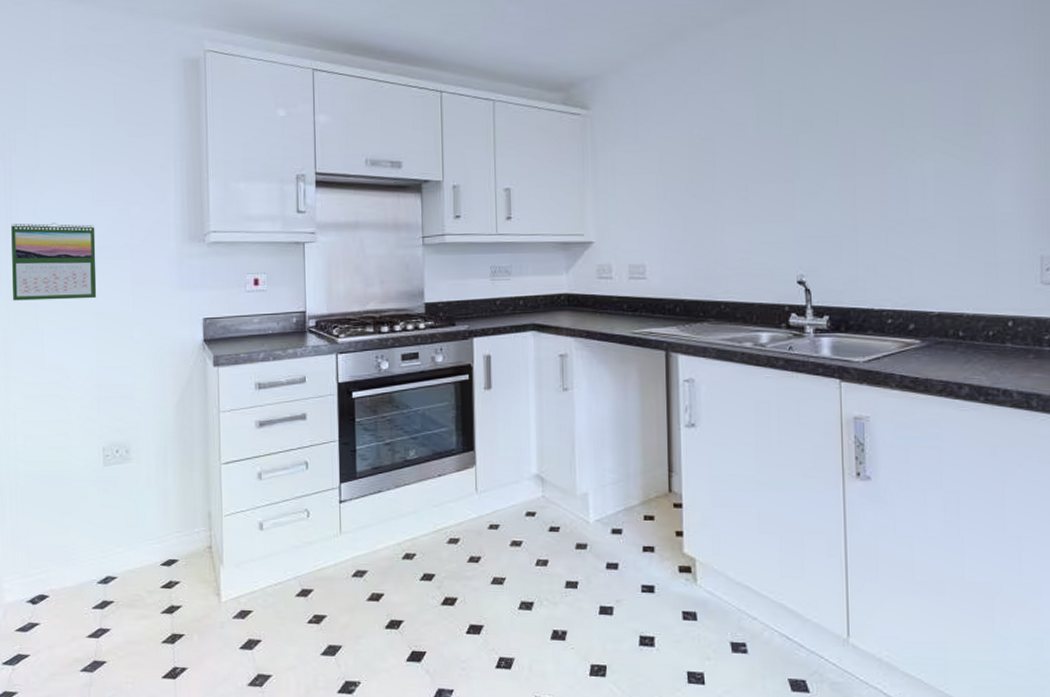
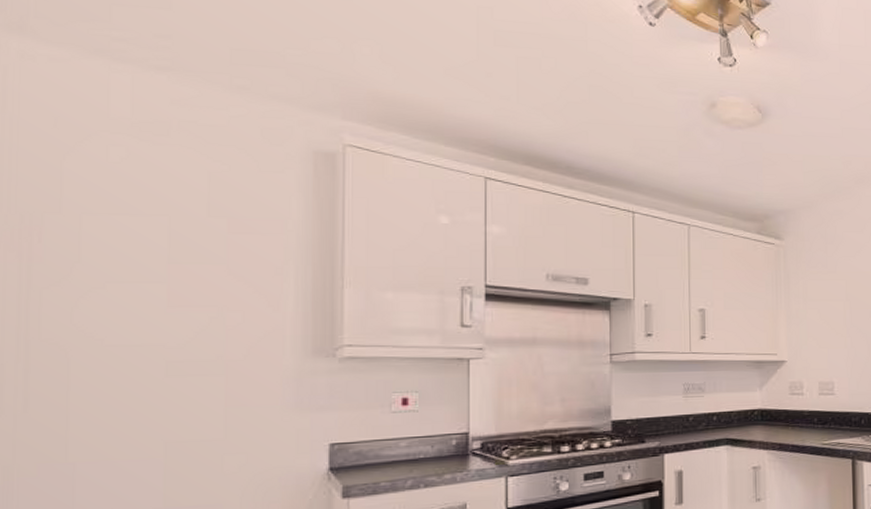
calendar: present [11,222,97,301] -> none [24,330,170,430]

